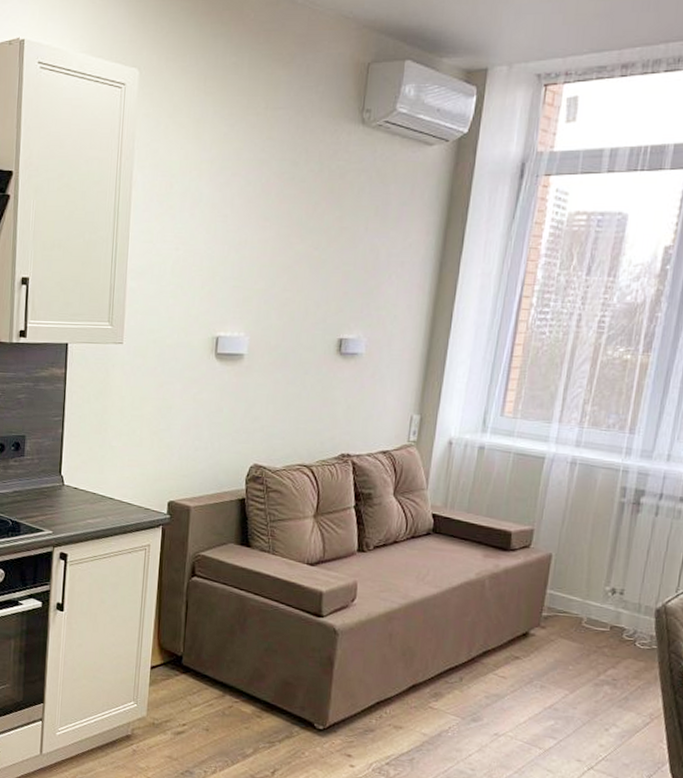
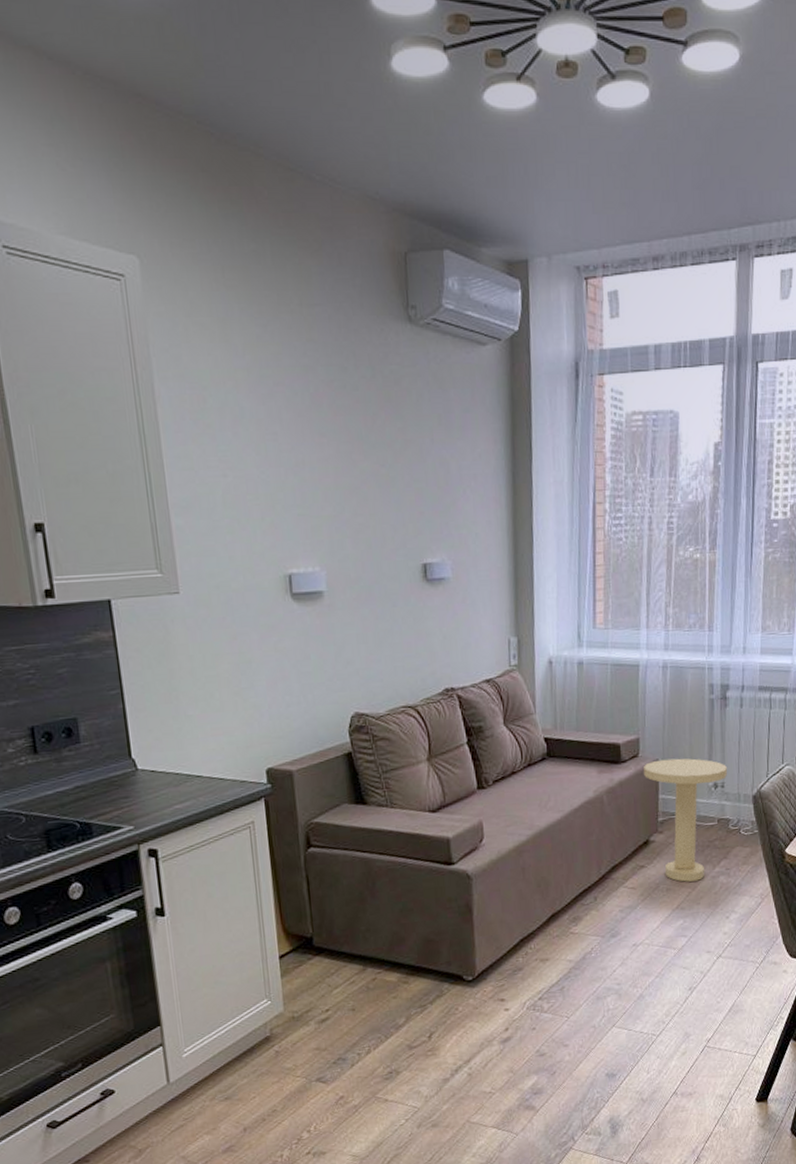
side table: none [532,554,631,685] -> present [643,758,728,882]

